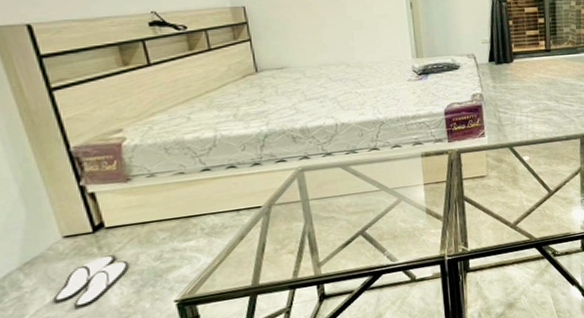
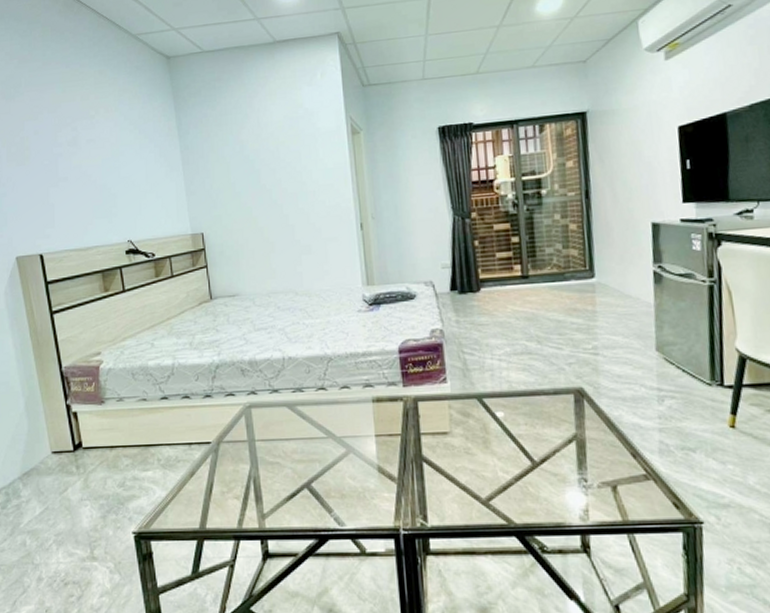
slippers: present [53,254,129,308] -> none [41,475,99,524]

